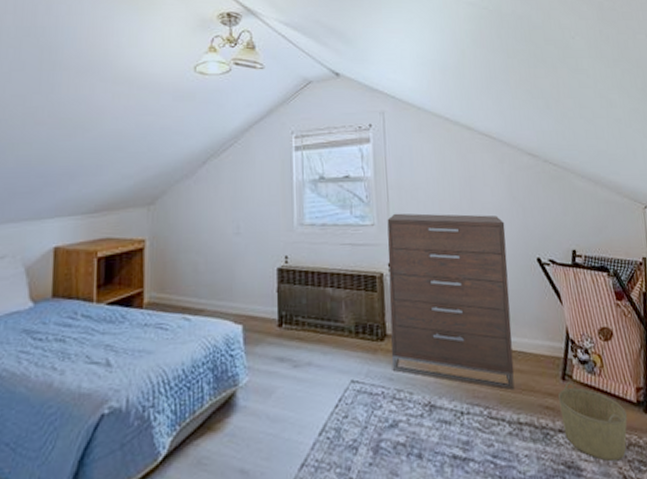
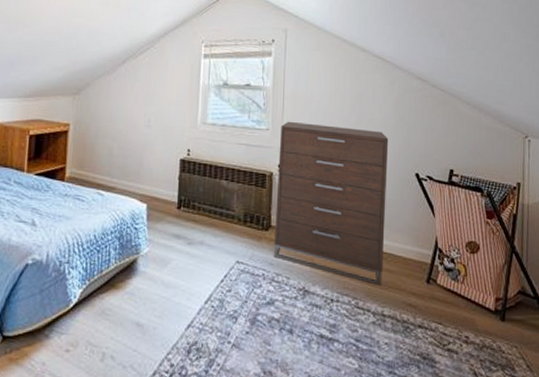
basket: present [557,382,628,462] -> none [421,285,485,359]

